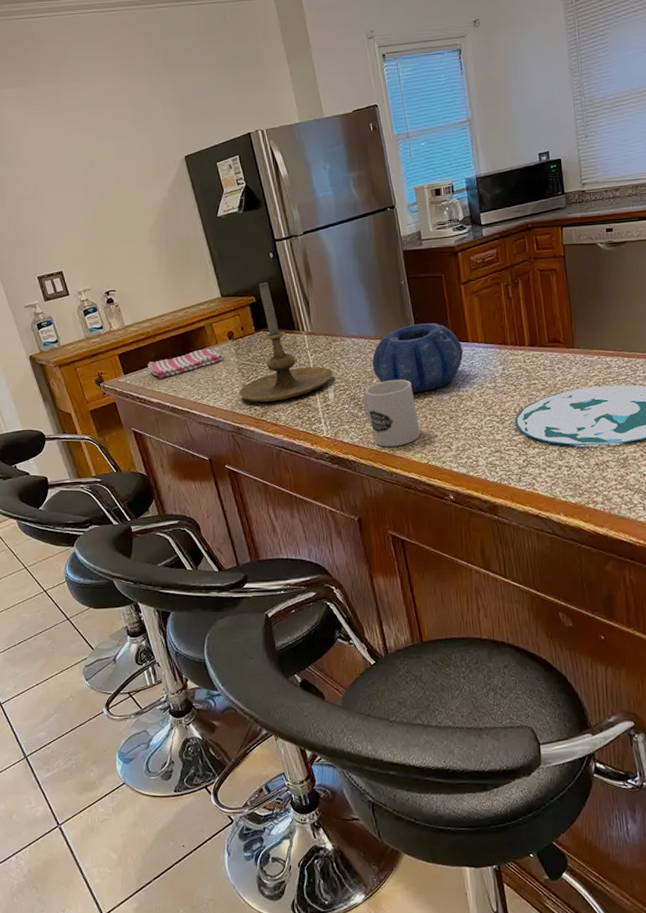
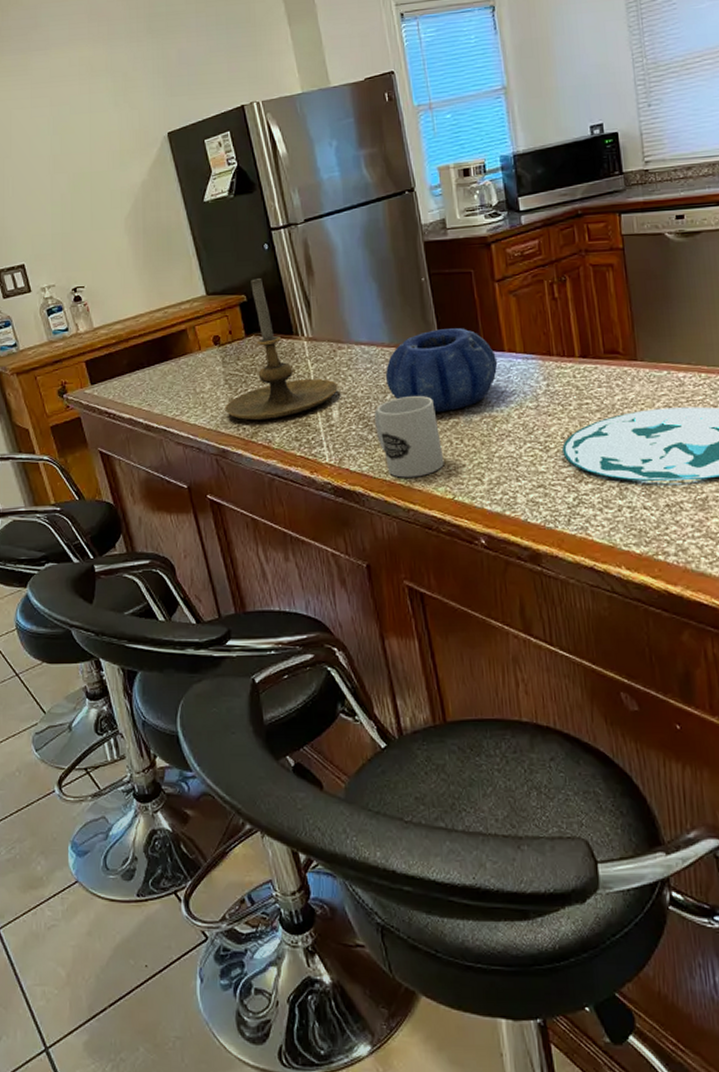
dish towel: present [148,349,224,379] -> none [119,356,208,390]

